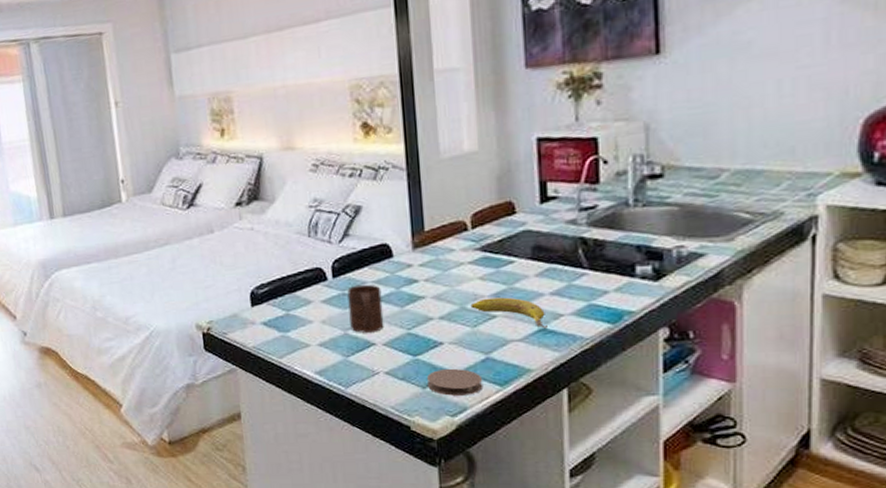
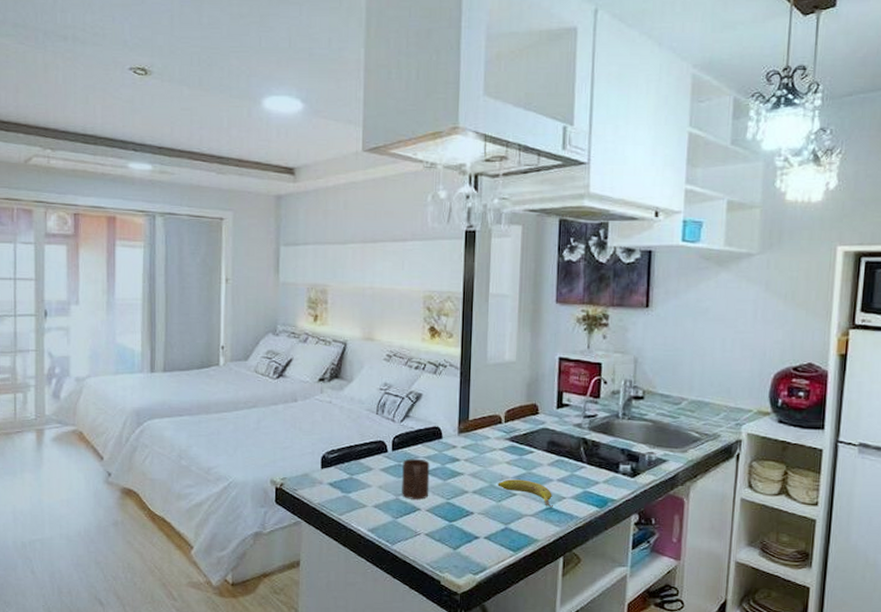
coaster: present [426,368,484,396] -> none [457,534,501,558]

